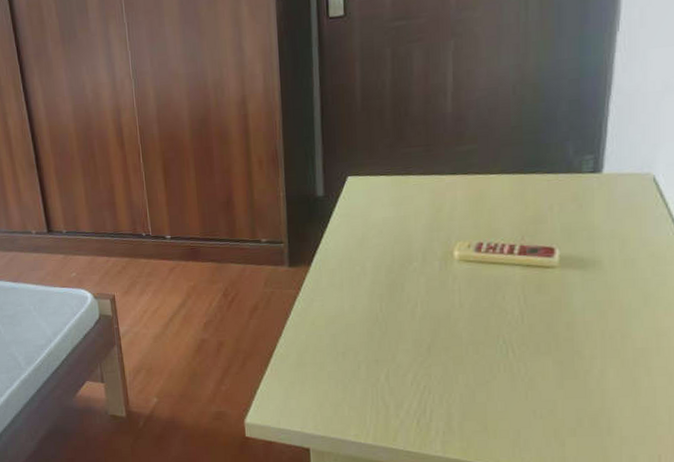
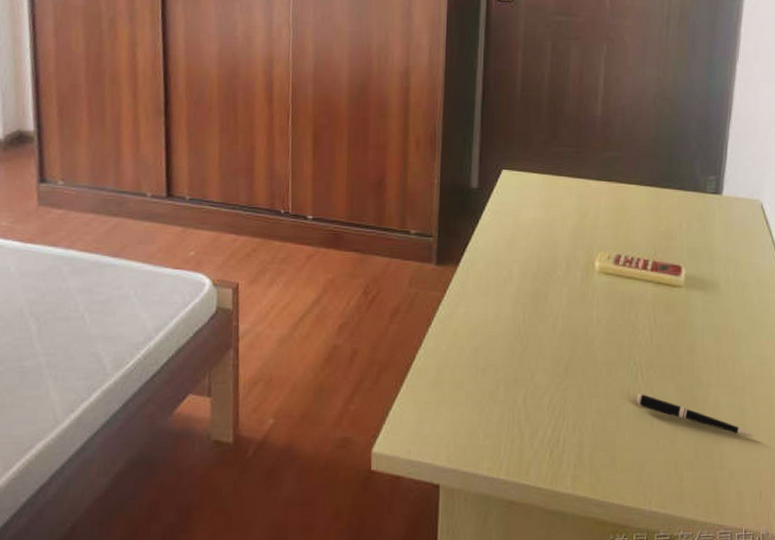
pen: none [508,368,651,405] -> present [636,393,755,437]

